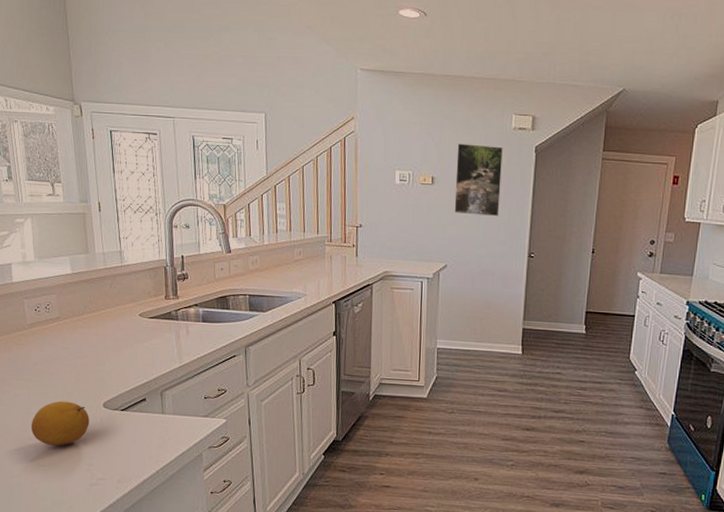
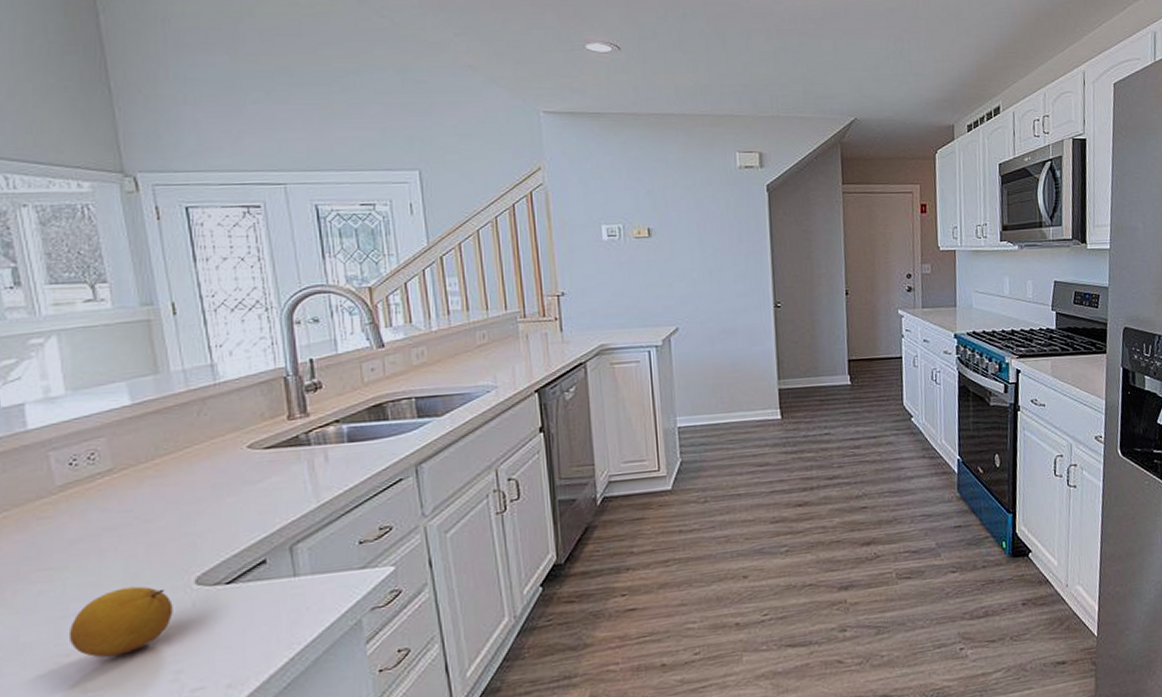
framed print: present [454,143,503,217] -> none [675,187,735,268]

